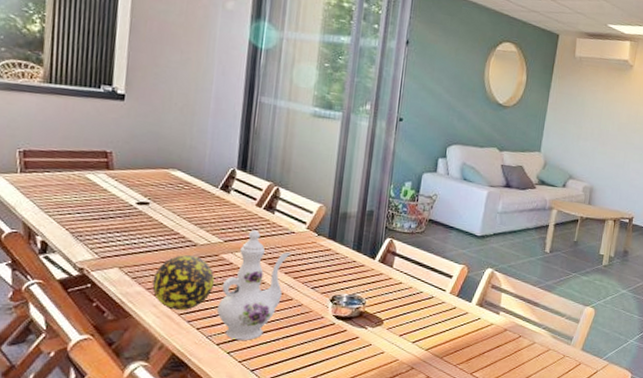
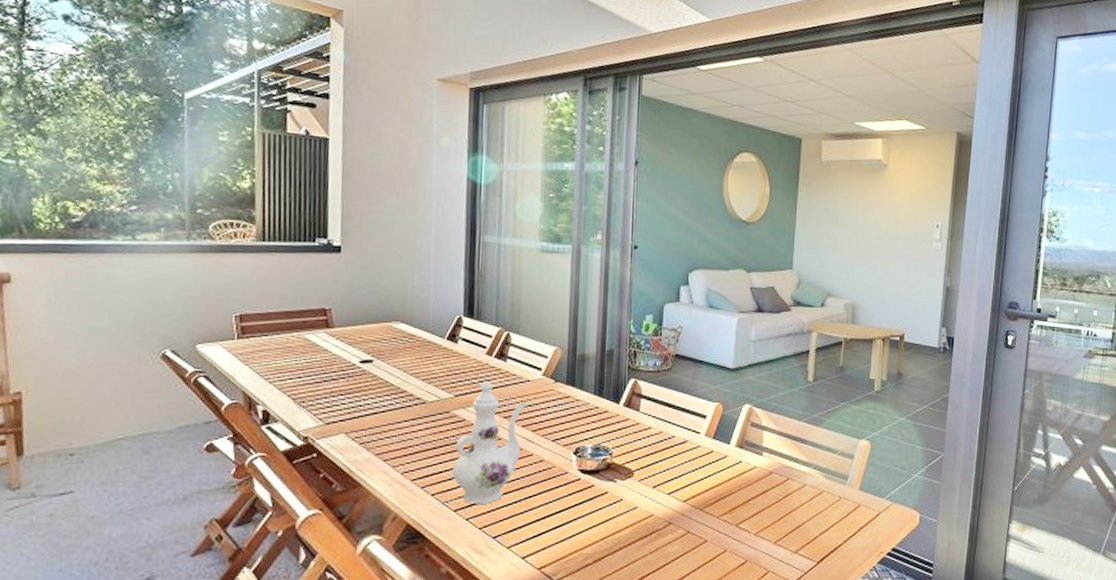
decorative ball: present [152,255,215,311] -> none [381,414,448,476]

